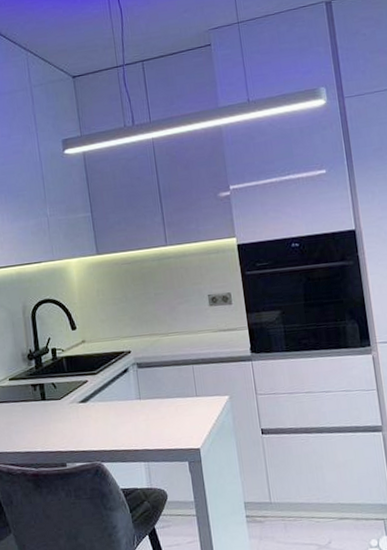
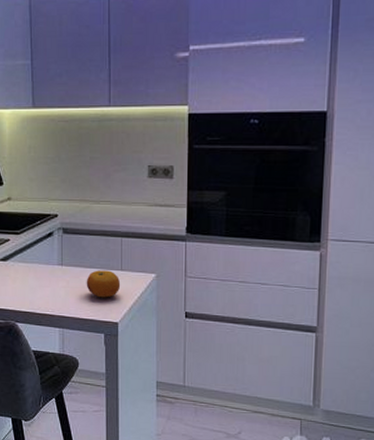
fruit: none [164,398,198,426] -> present [86,270,121,298]

